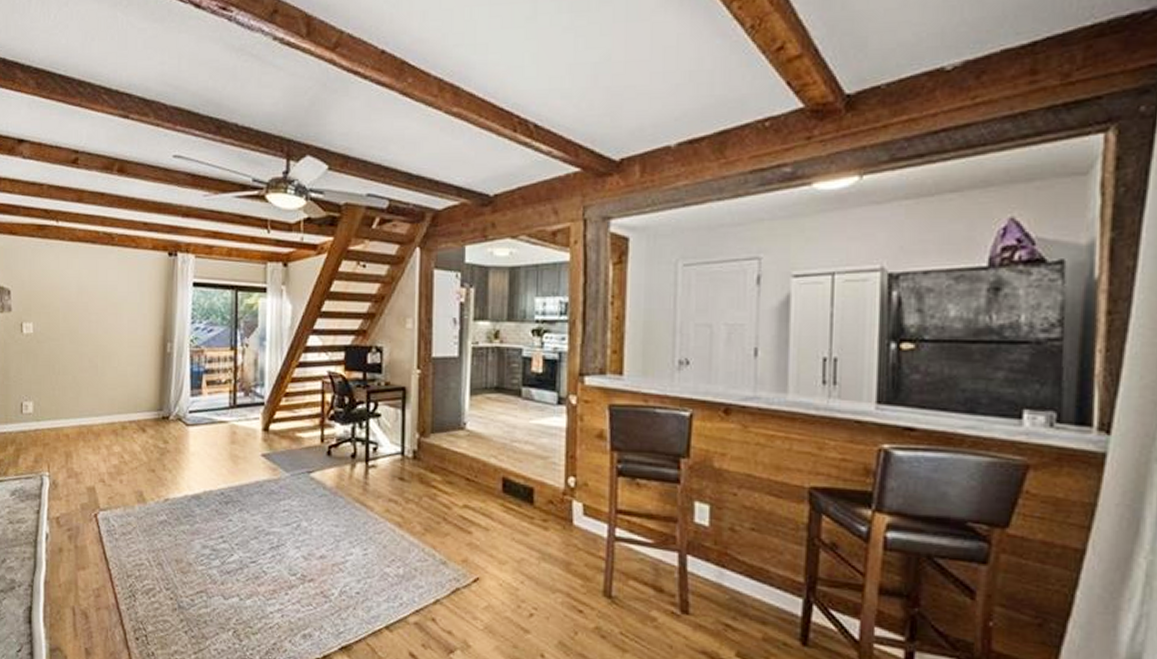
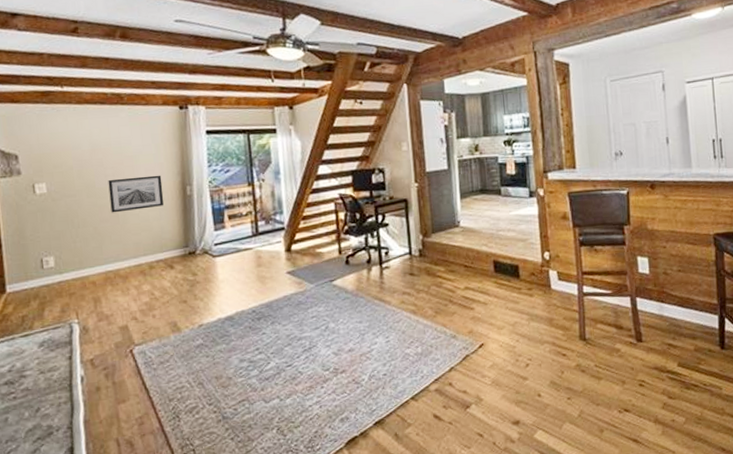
wall art: none [91,326,143,363] -> present [108,175,164,213]

